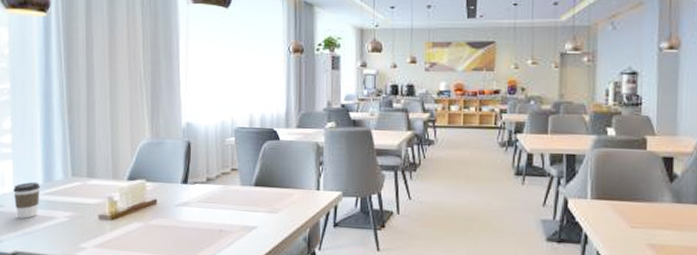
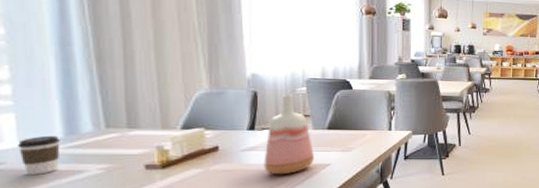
vase: none [195,145,241,236] -> present [264,94,314,175]

